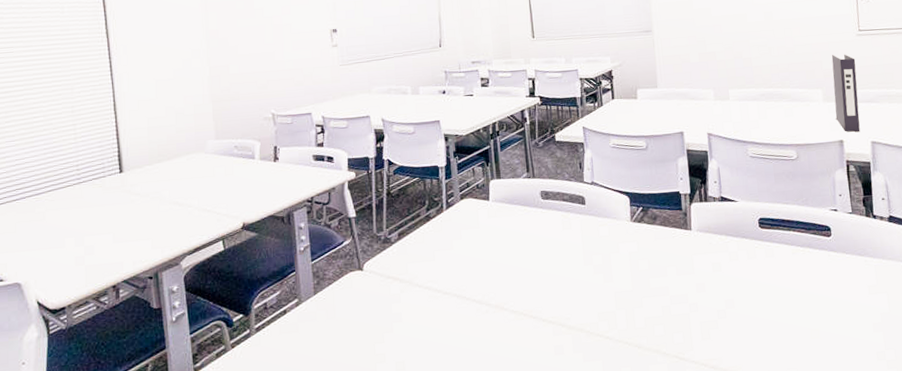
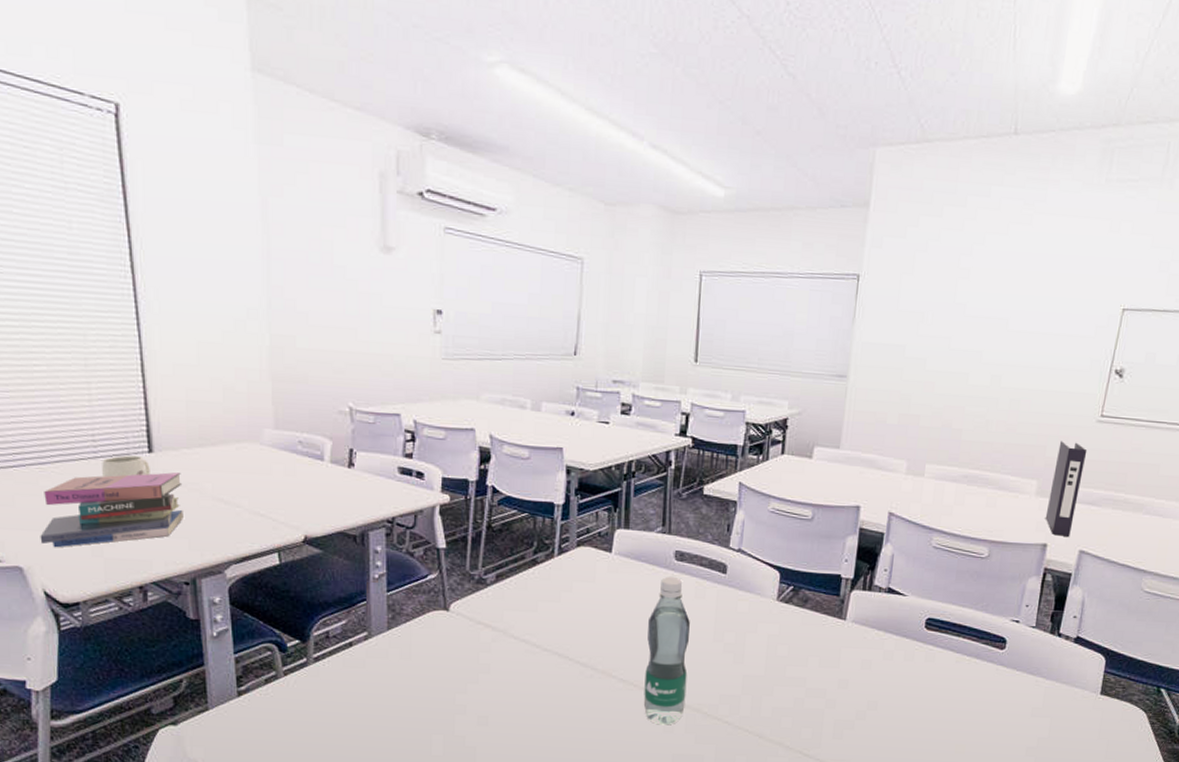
books: none [35,186,147,263] -> present [40,472,183,548]
mug: none [84,177,121,198] -> present [102,455,150,478]
bottle: none [527,213,570,349] -> present [643,576,690,725]

